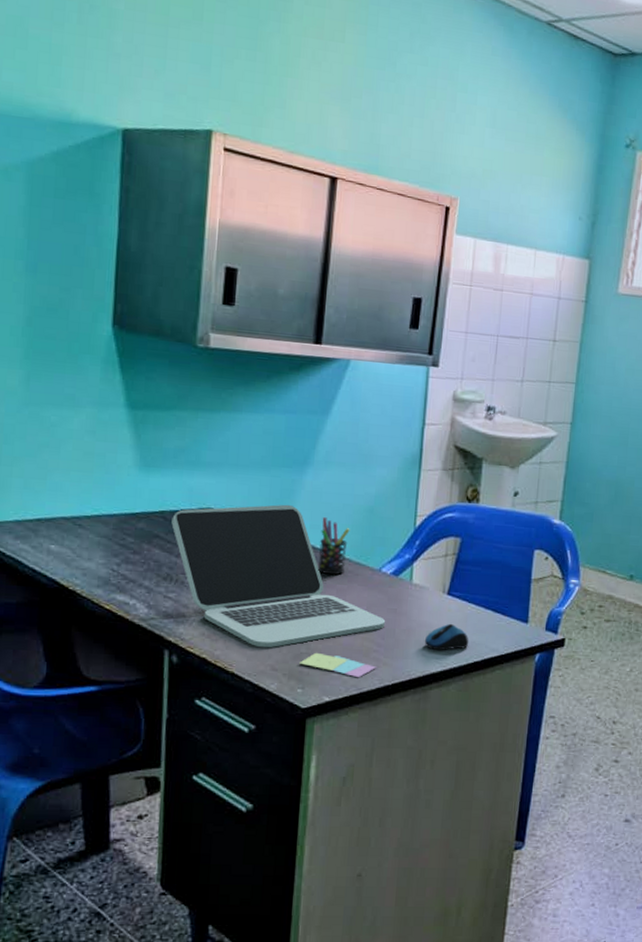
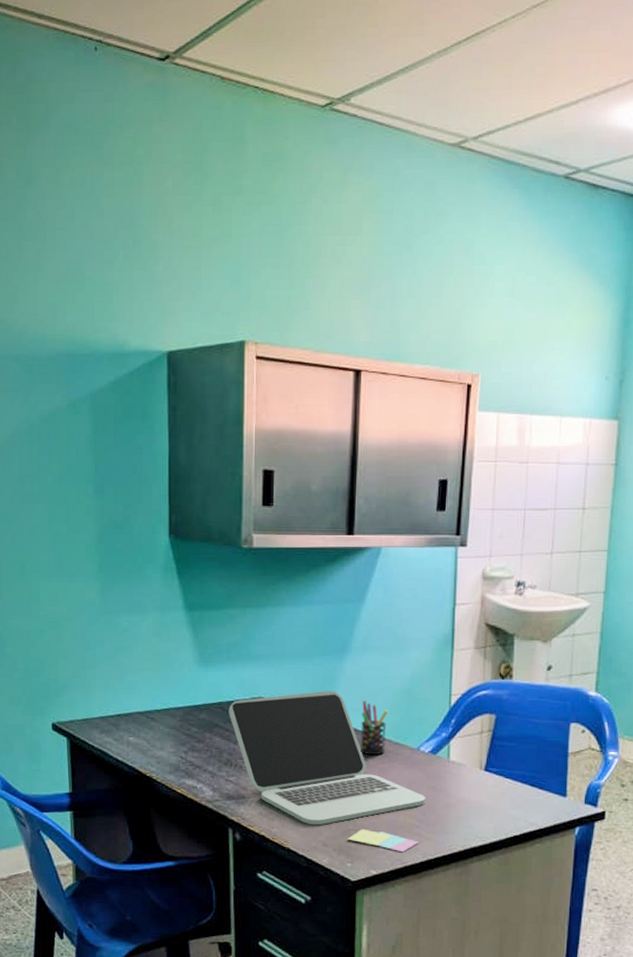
computer mouse: present [424,623,469,651] -> none [463,798,508,826]

